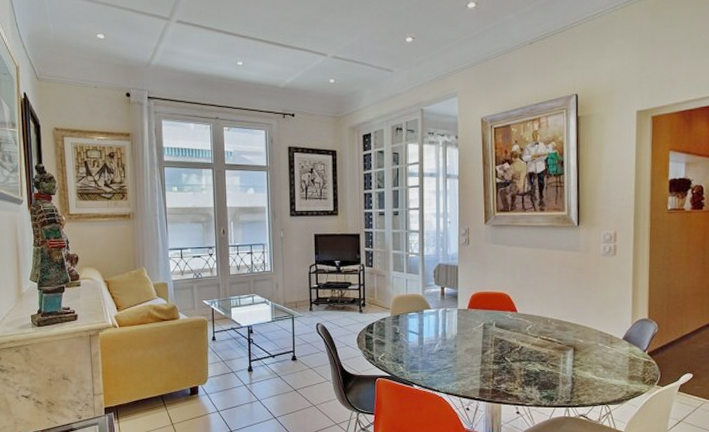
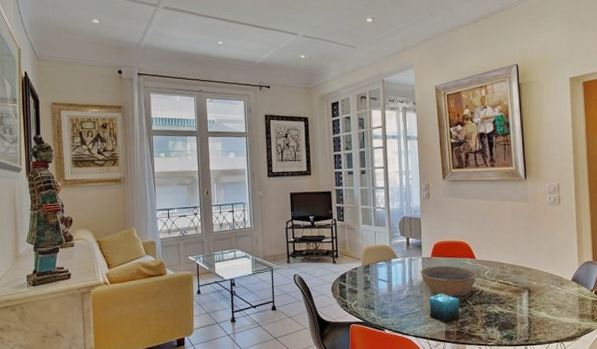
bowl: none [455,318,517,353] -> present [420,265,477,297]
candle: none [463,348,496,381] -> present [429,293,460,323]

